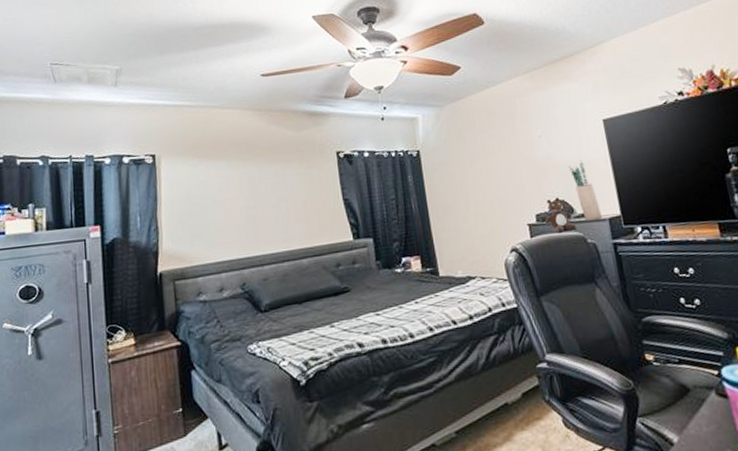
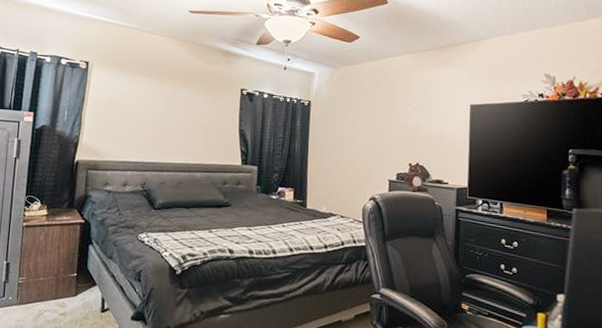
vase: present [569,160,603,222] -> none [433,136,452,189]

